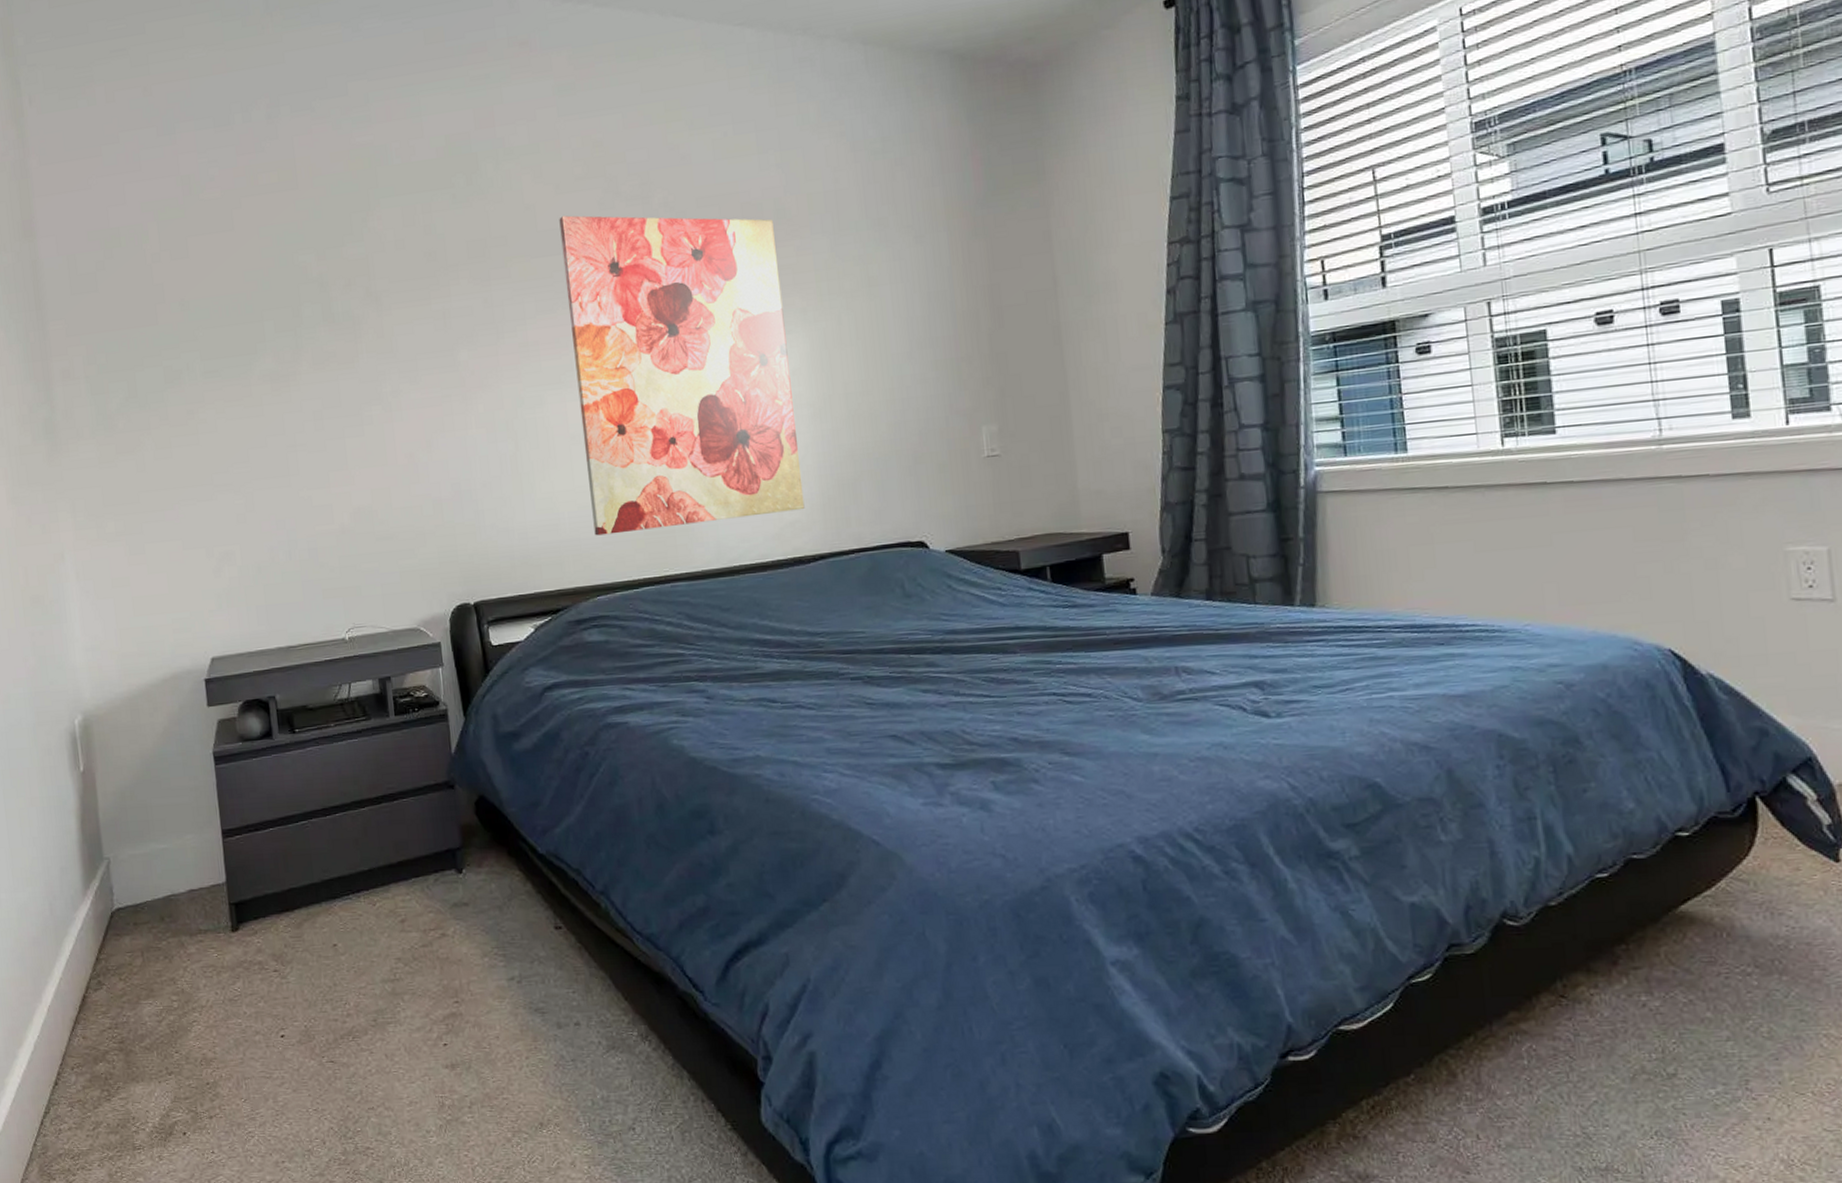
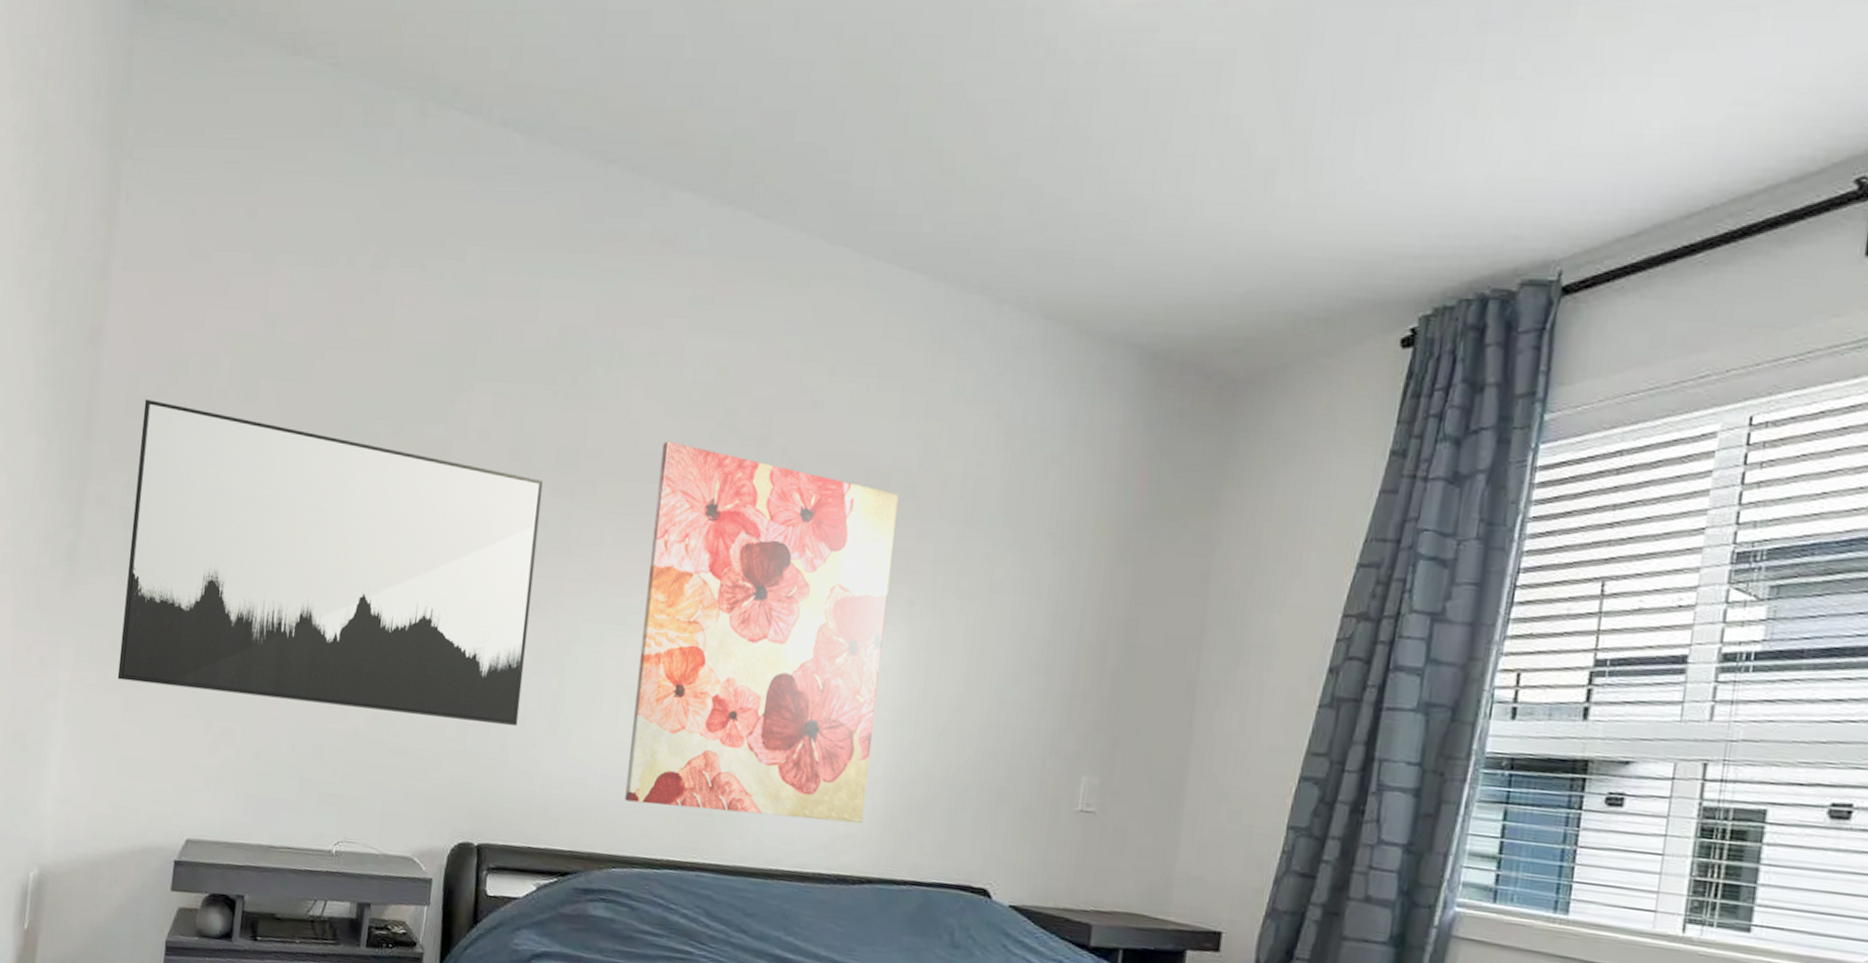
wall art: none [86,272,486,530] -> present [117,398,544,726]

